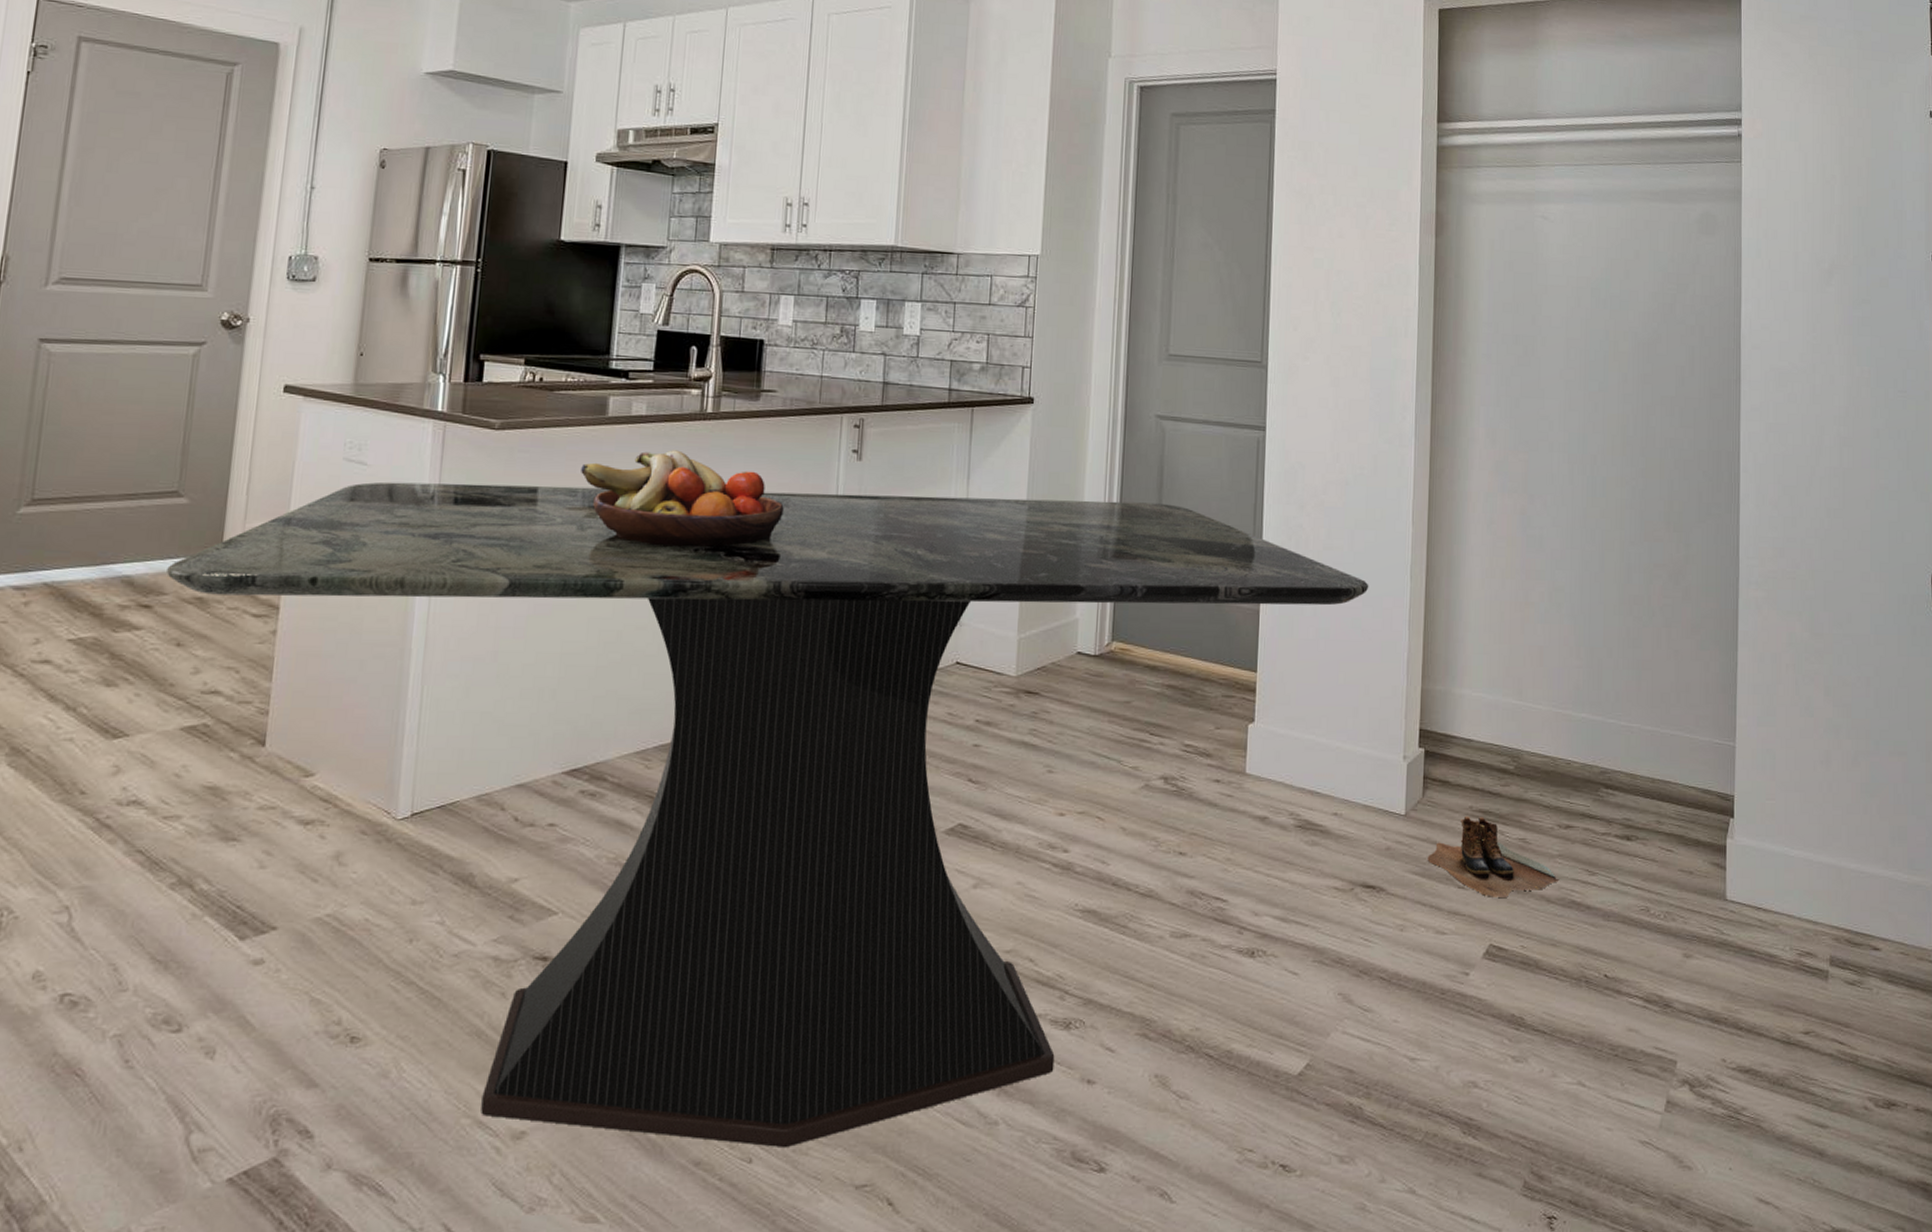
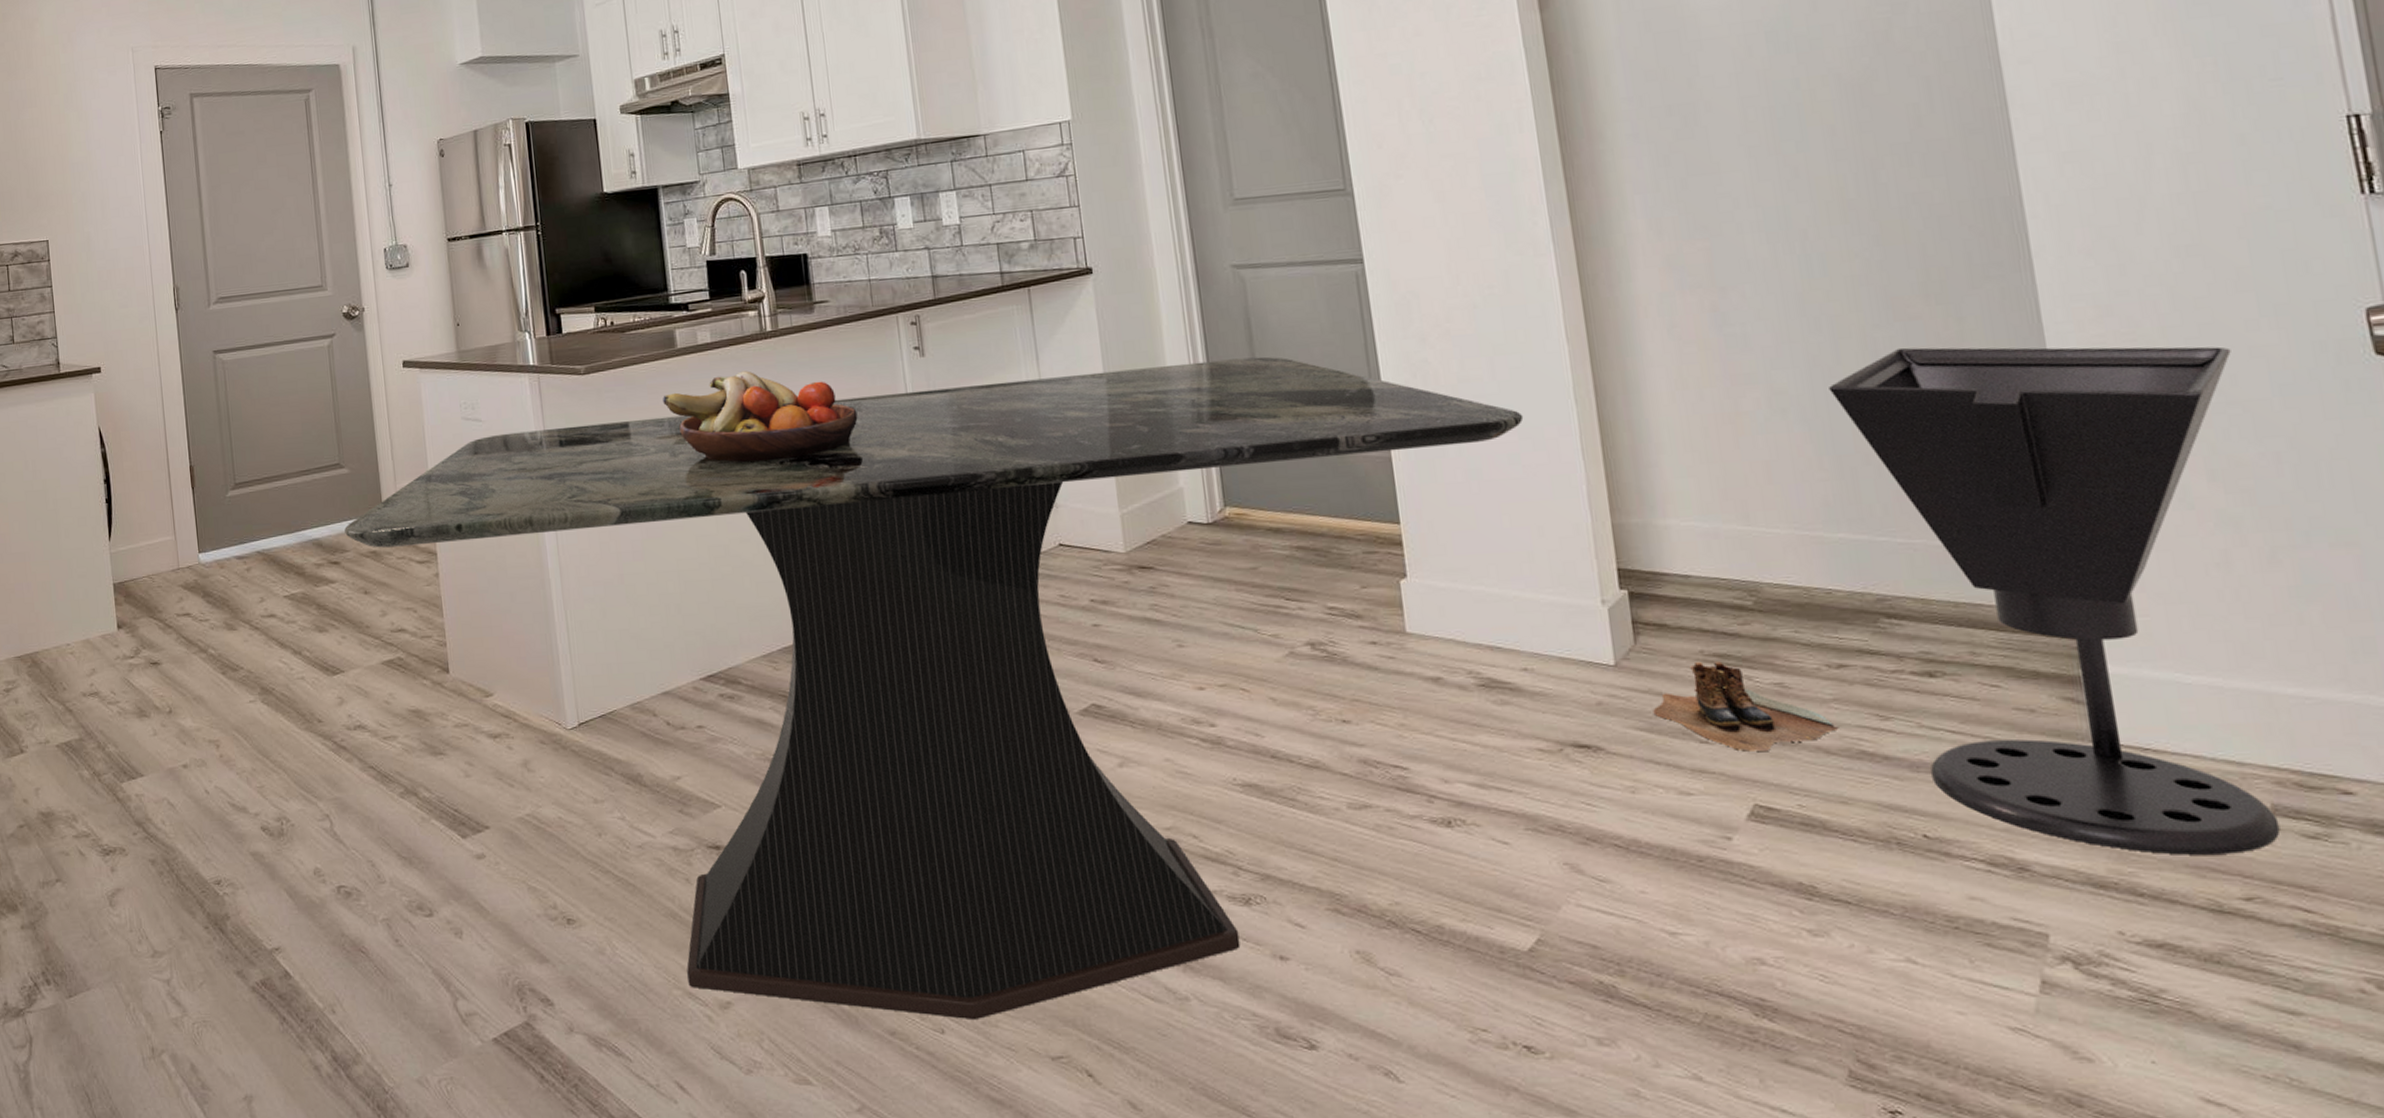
umbrella stand: none [1593,563,1851,996] -> present [1829,346,2281,855]

